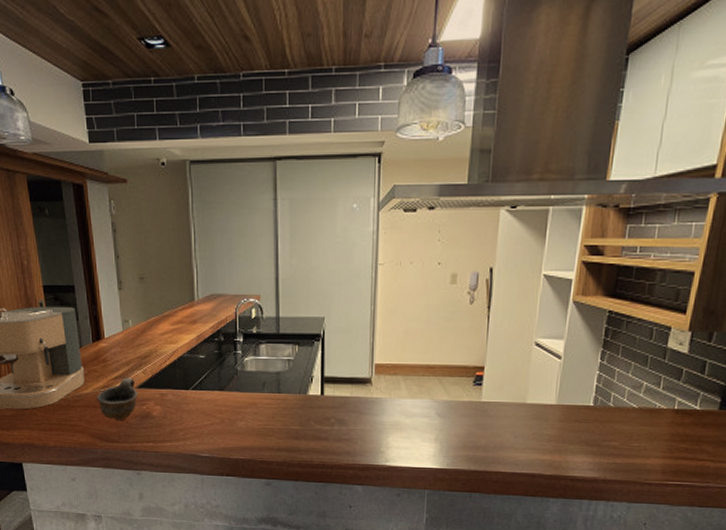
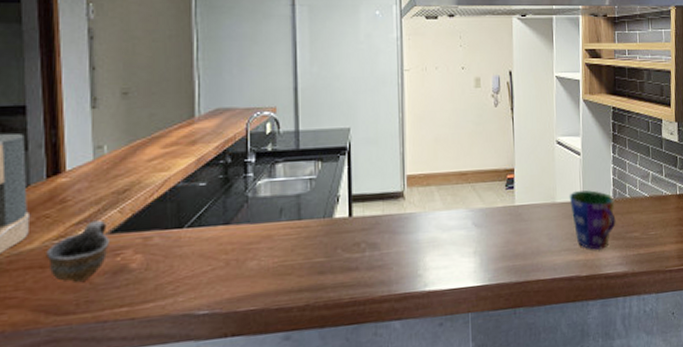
cup: none [541,394,595,454] -> present [569,190,616,251]

